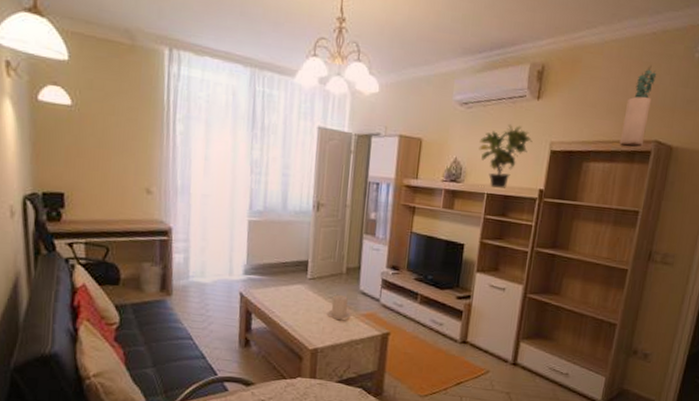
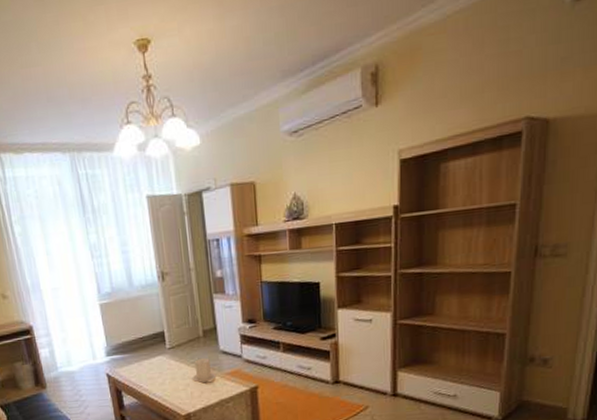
potted plant: present [478,124,533,188] -> none [317,141,377,216]
vase: present [619,65,657,148] -> none [481,28,518,135]

